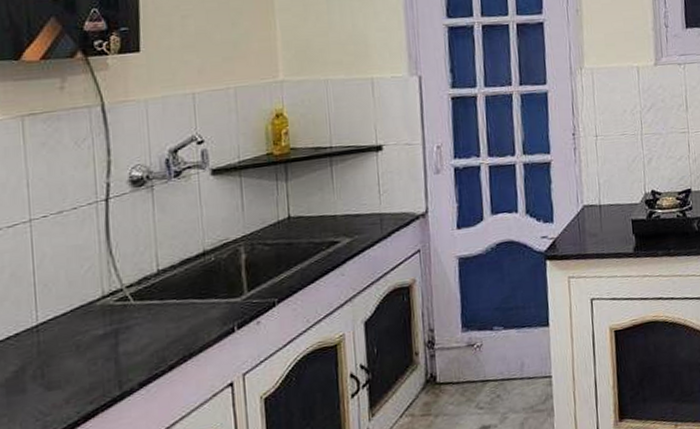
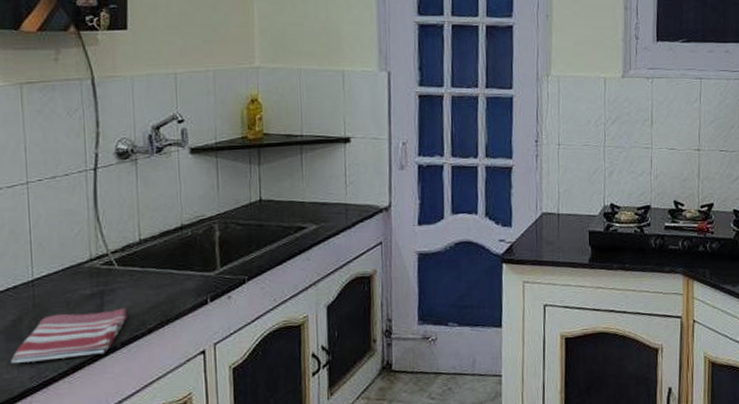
dish towel: none [12,345,146,419] -> present [11,308,128,363]

